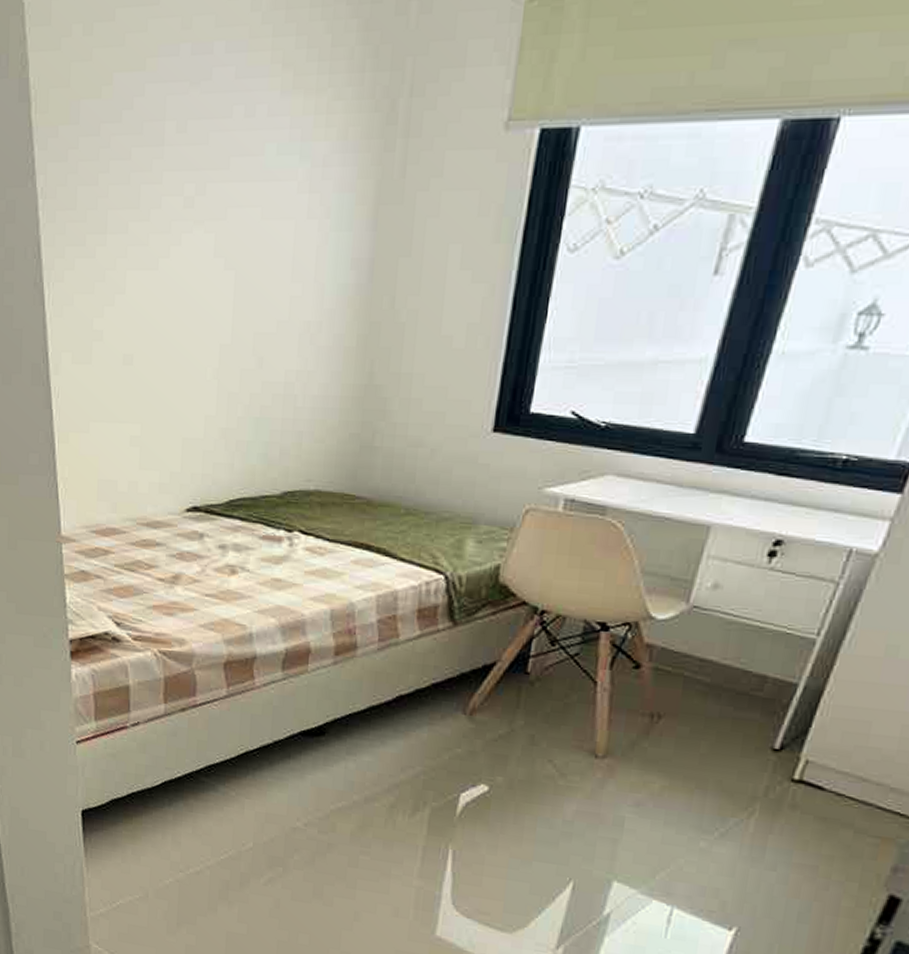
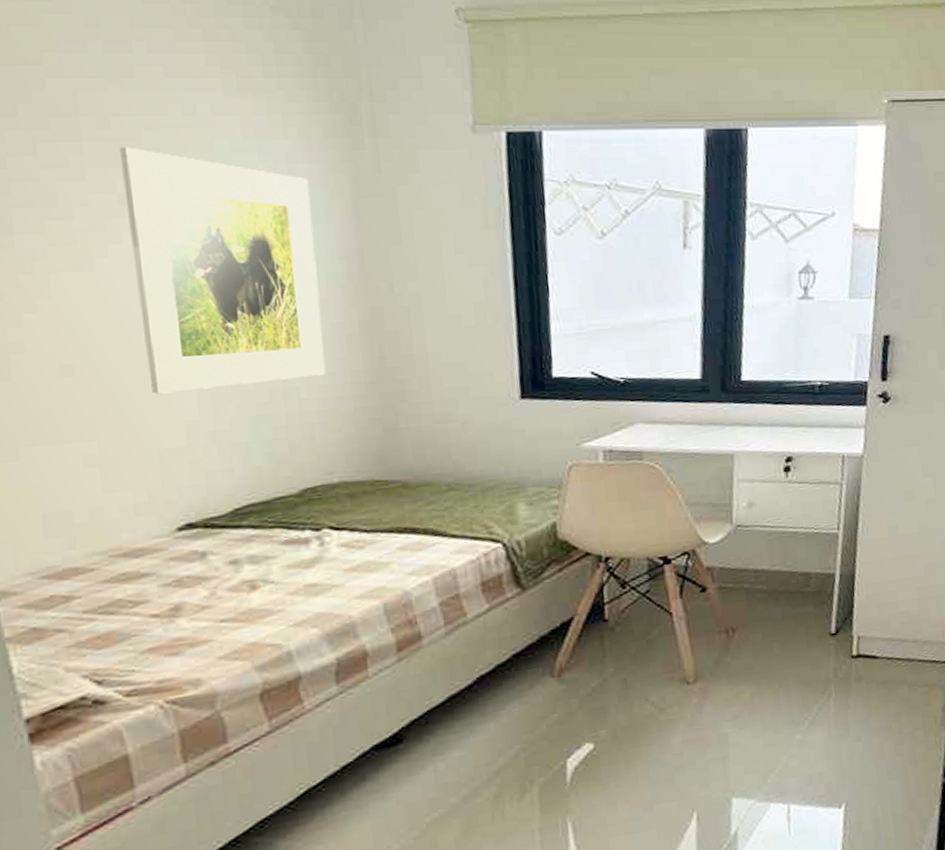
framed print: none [184,150,339,388] -> present [120,146,326,394]

